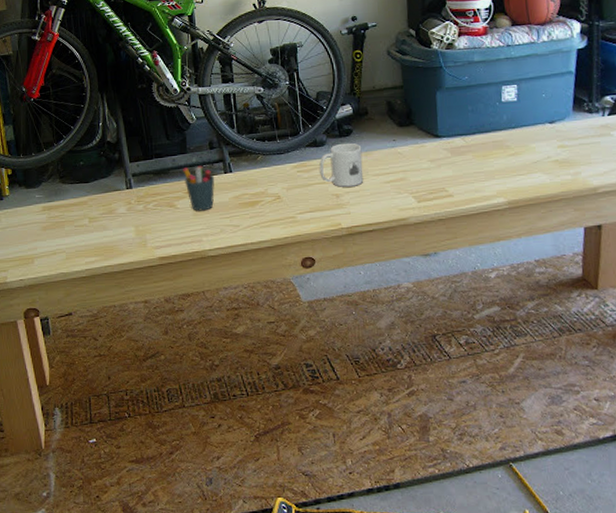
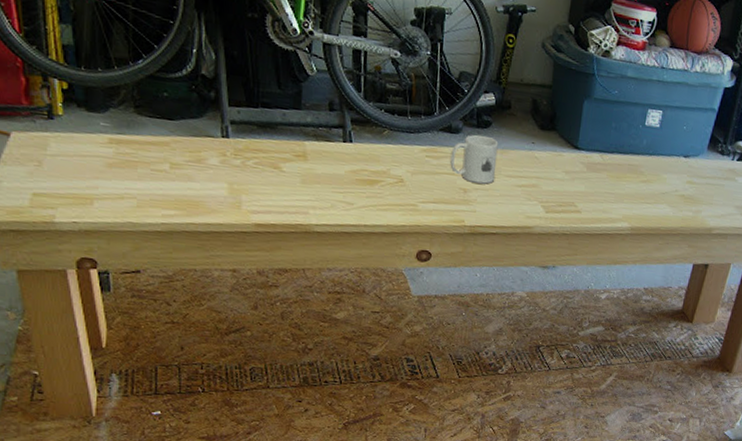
pen holder: present [183,165,214,211] -> none [294,126,330,181]

